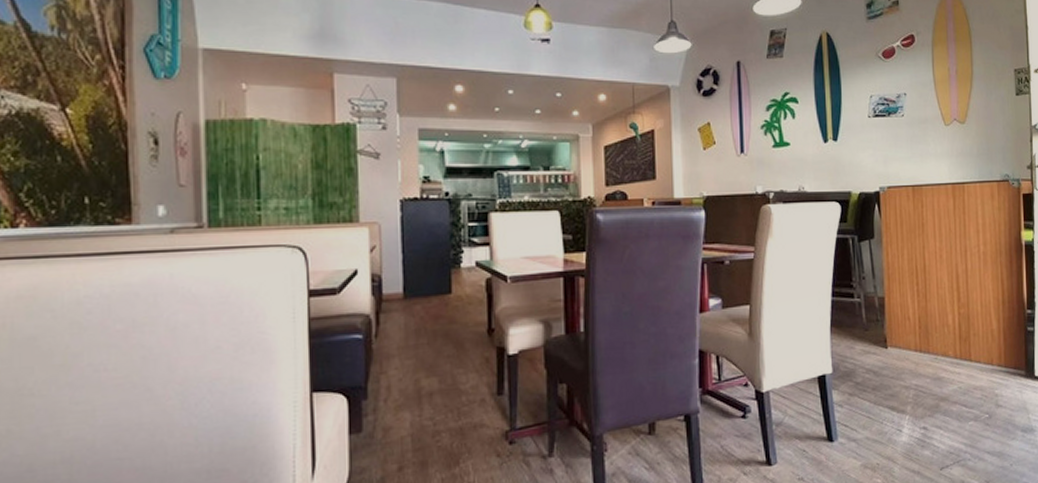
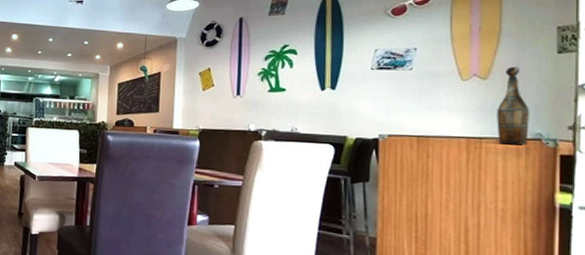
decorative bottle: none [974,109,999,188] -> present [497,66,530,146]

